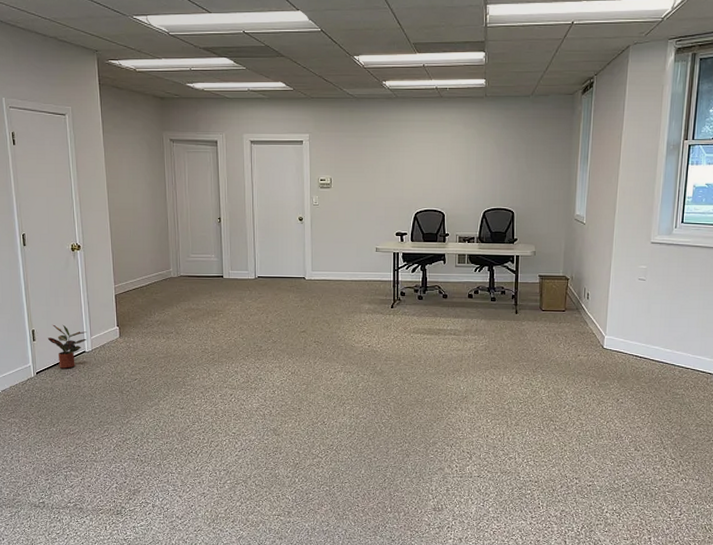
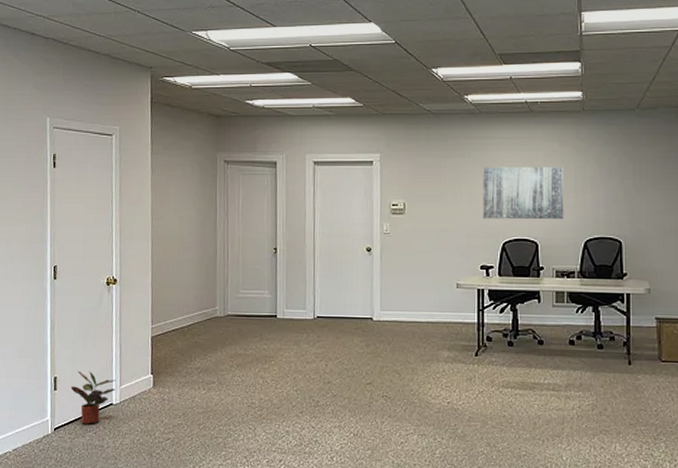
wall art: none [398,146,468,193] -> present [482,166,564,220]

